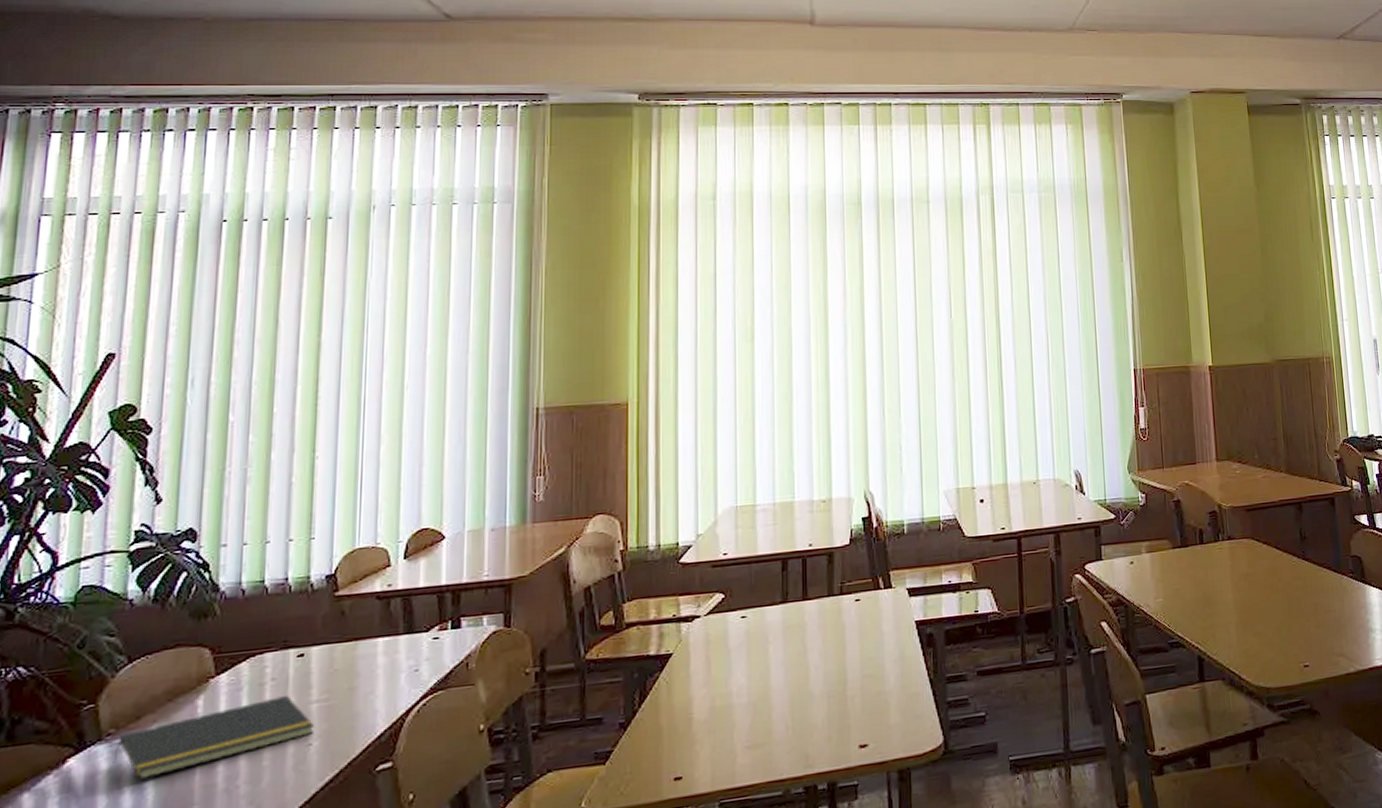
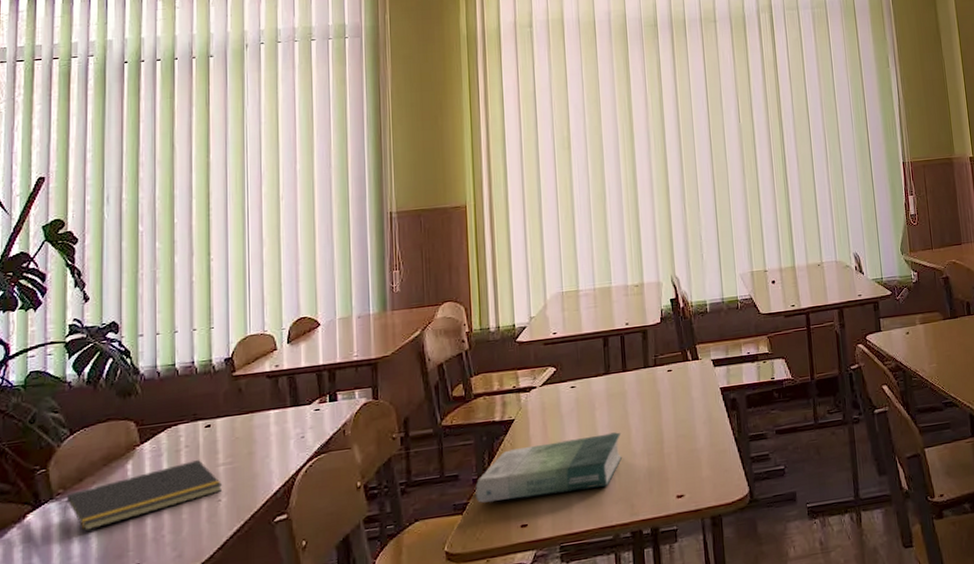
book: none [622,670,798,752] -> present [475,432,622,503]

